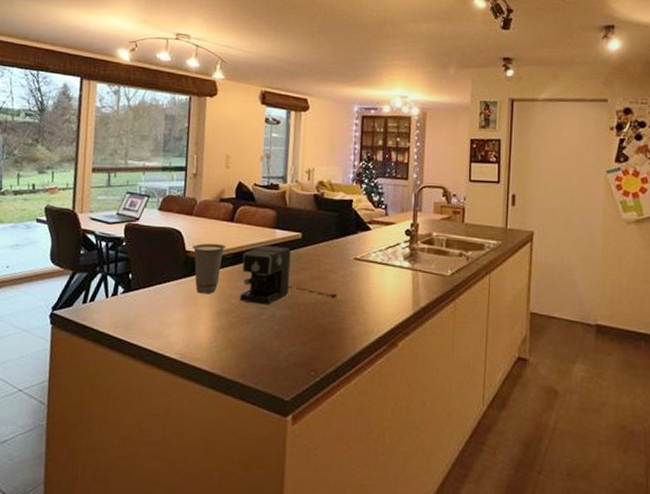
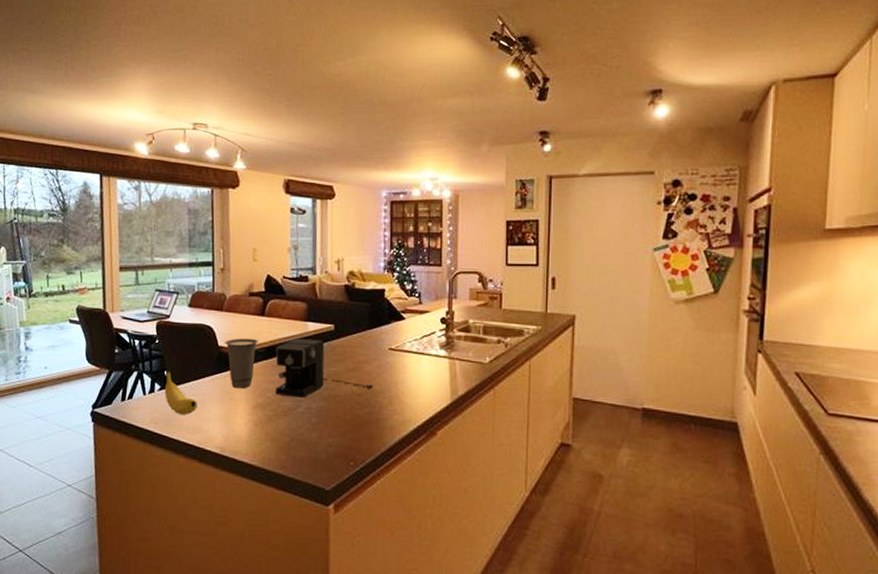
fruit: none [127,273,160,320] -> present [164,370,197,415]

